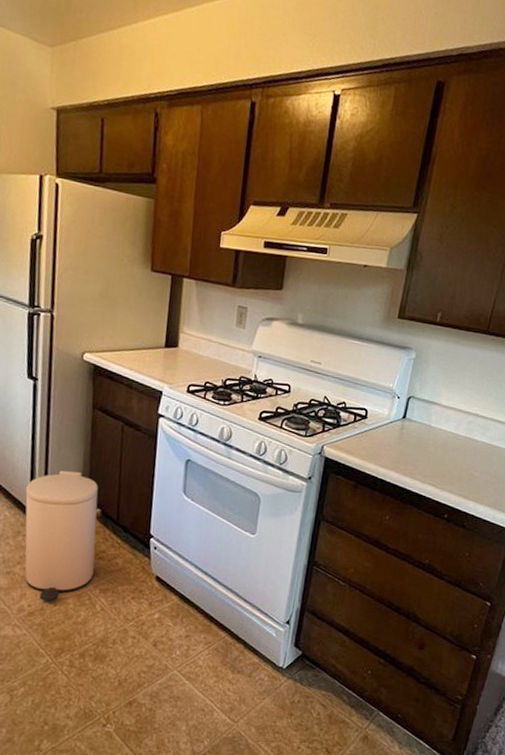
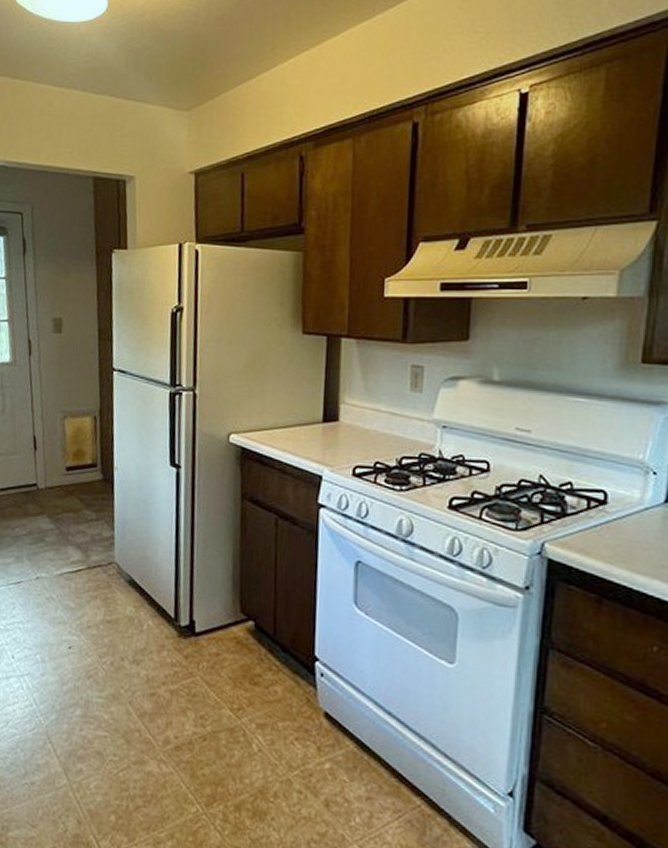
pedal bin: present [24,471,98,601] -> none [169,573,251,734]

